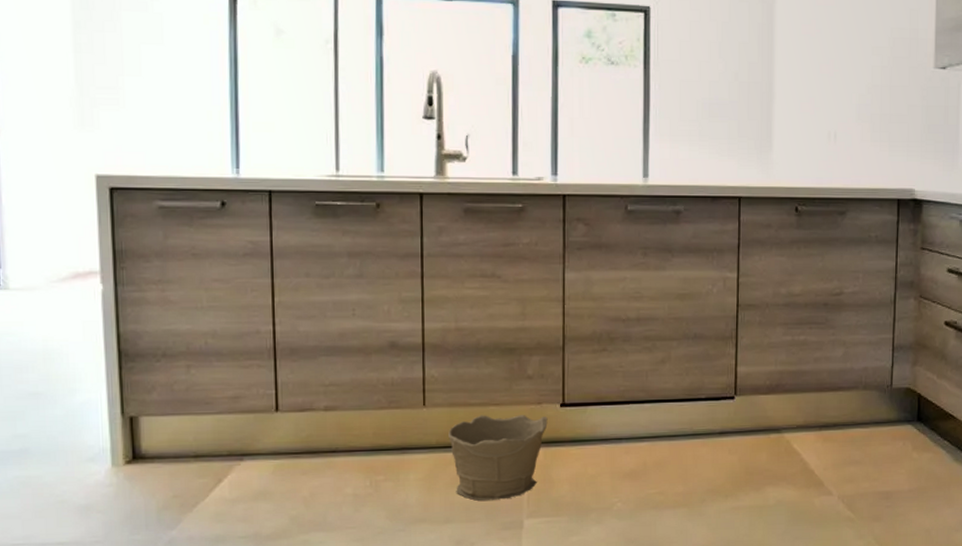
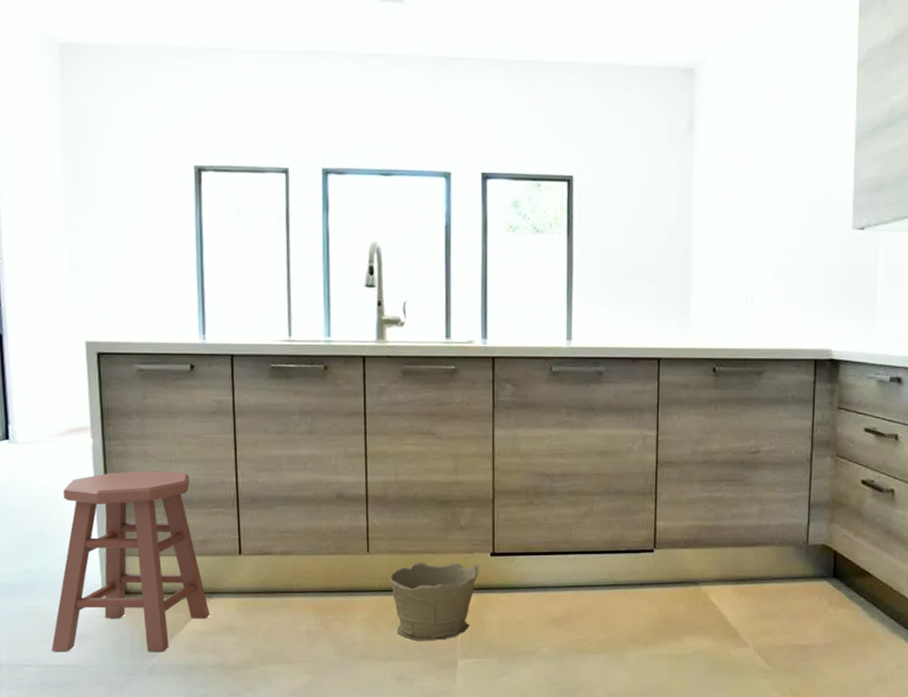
stool: none [48,319,241,527] -> present [51,471,211,652]

